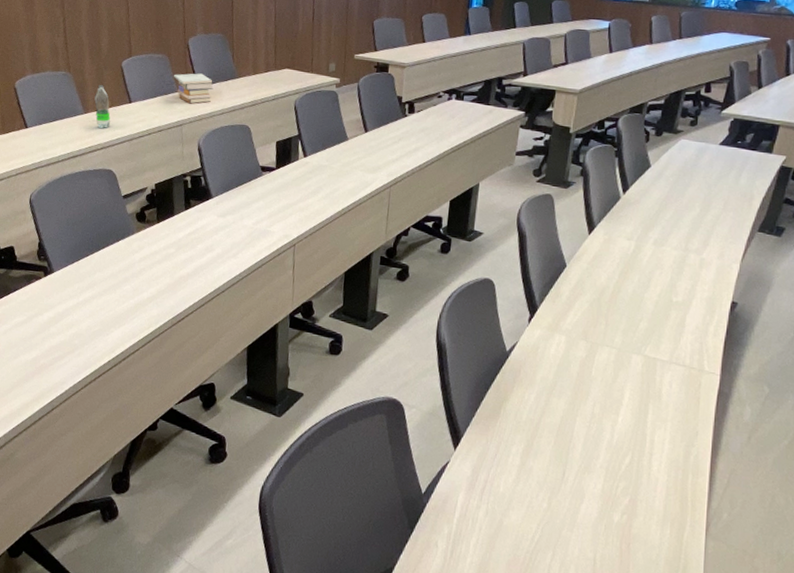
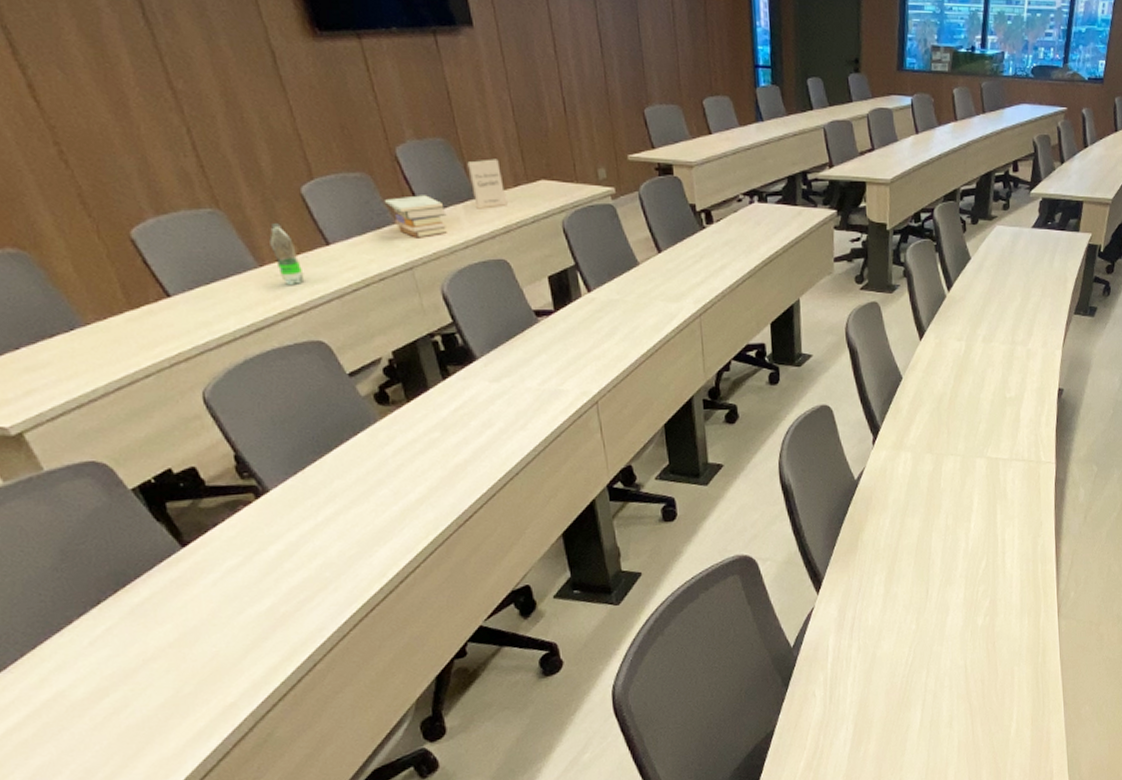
book: none [234,51,258,87] -> present [467,159,508,209]

